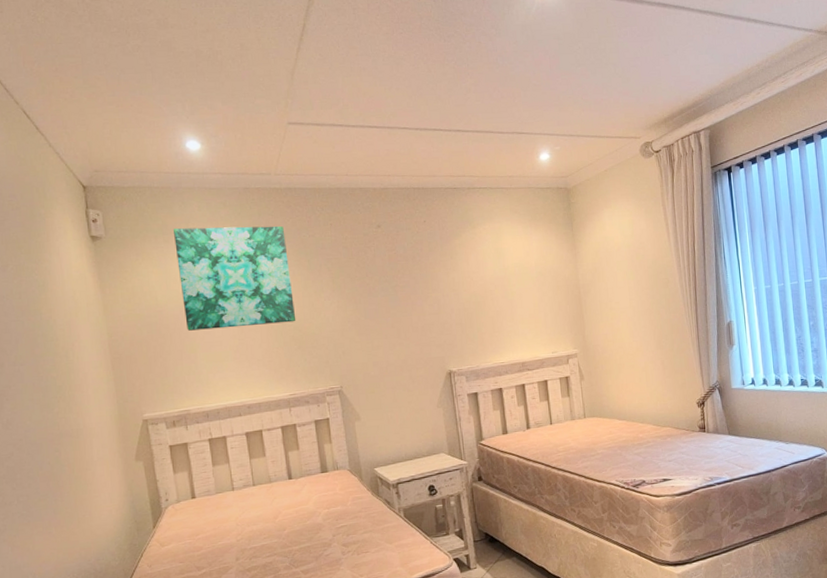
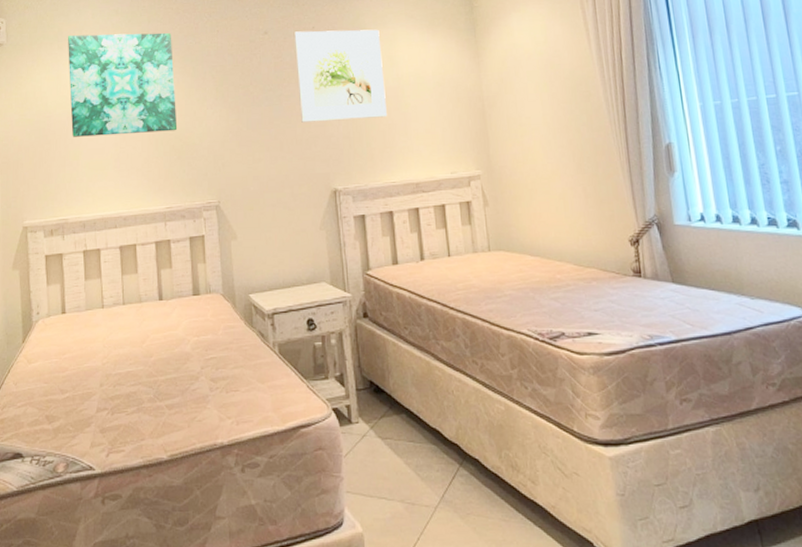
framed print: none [406,223,495,311] -> present [293,29,387,123]

